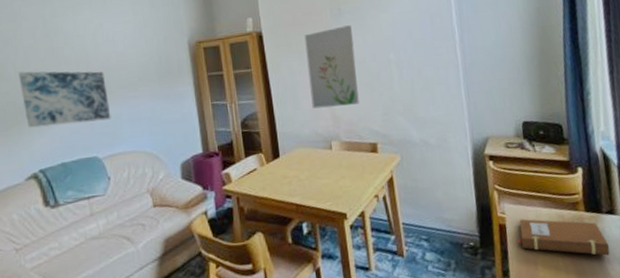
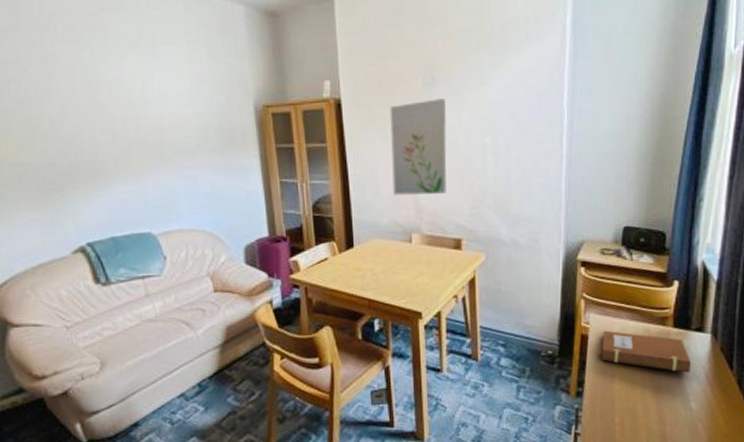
wall art: present [18,71,111,128] -> none [56,126,166,195]

